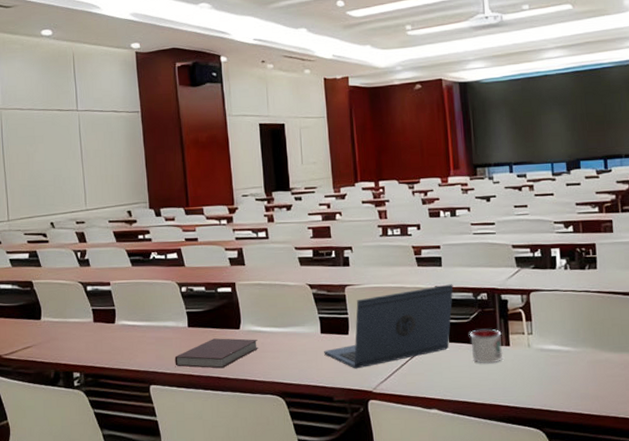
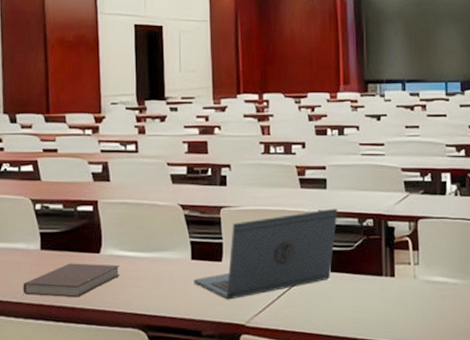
mug: present [469,329,503,364] -> none [352,258,387,296]

